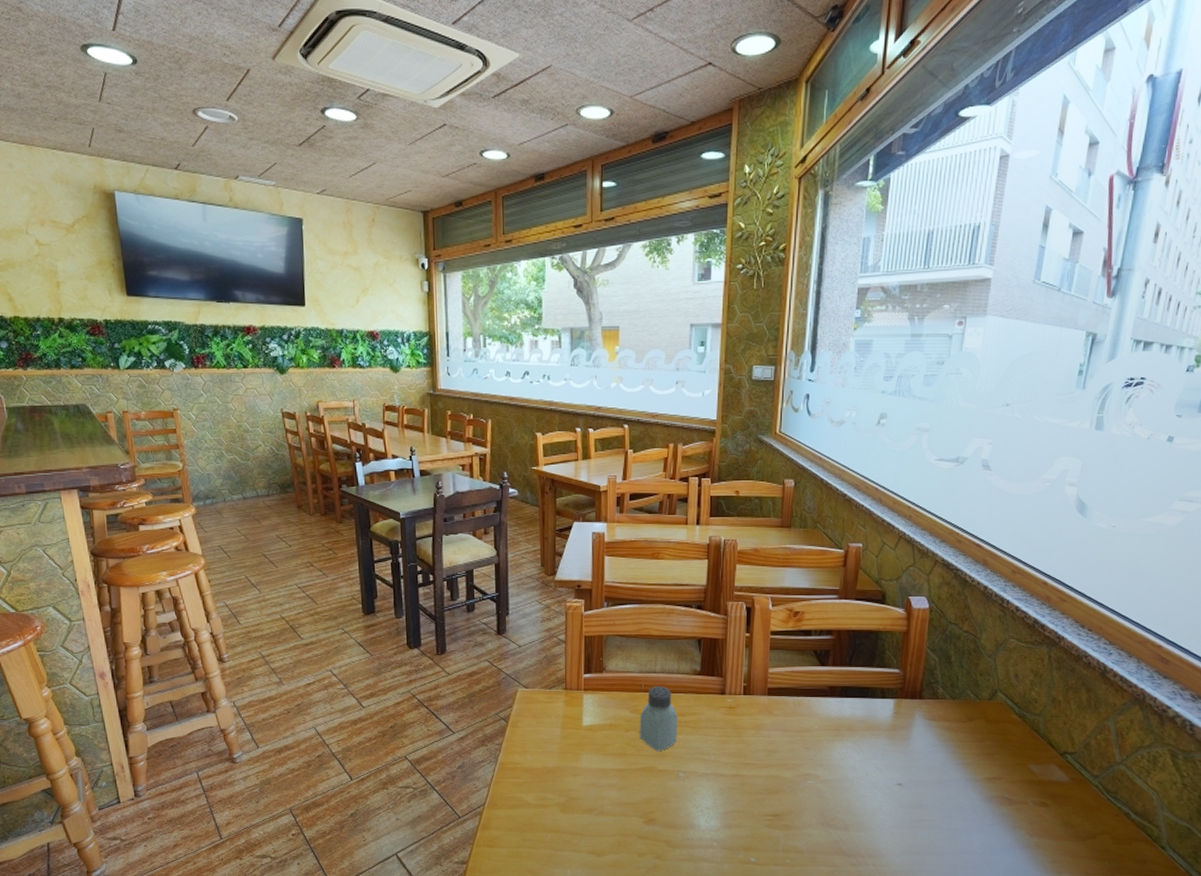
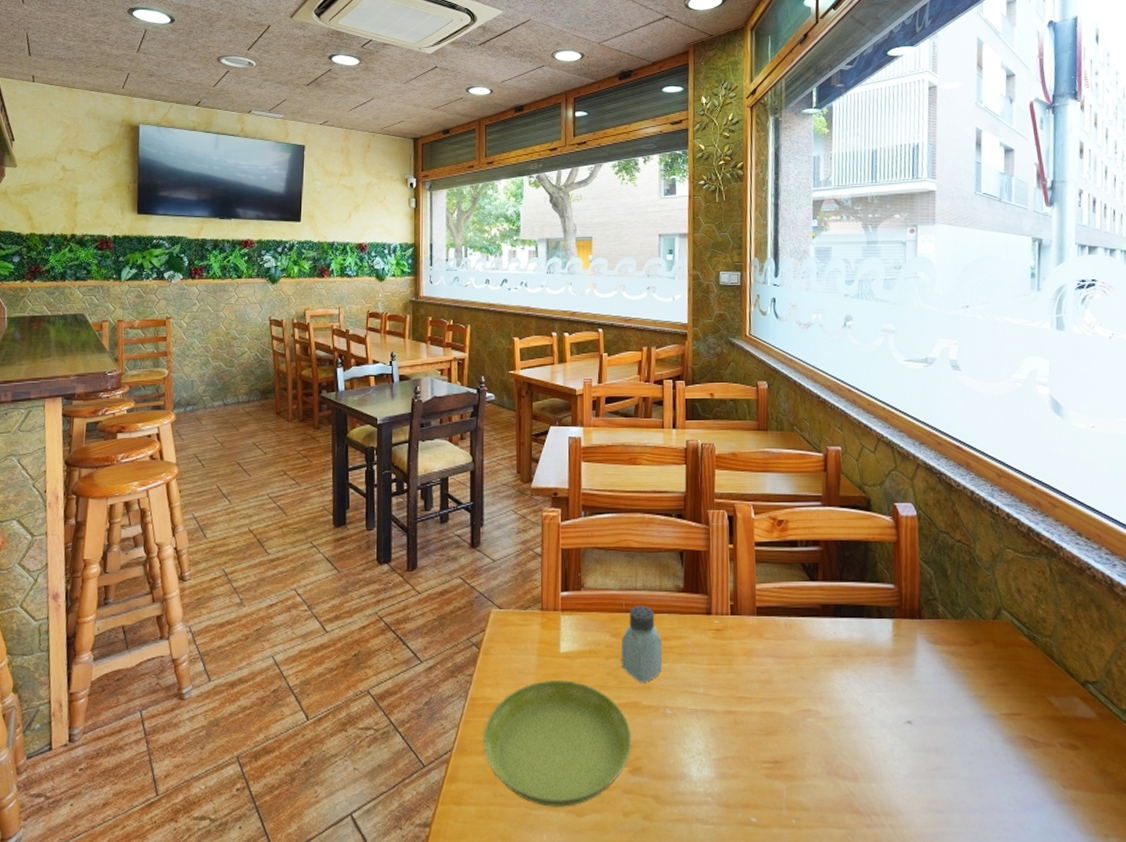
saucer: none [513,748,648,850] -> present [483,679,632,808]

